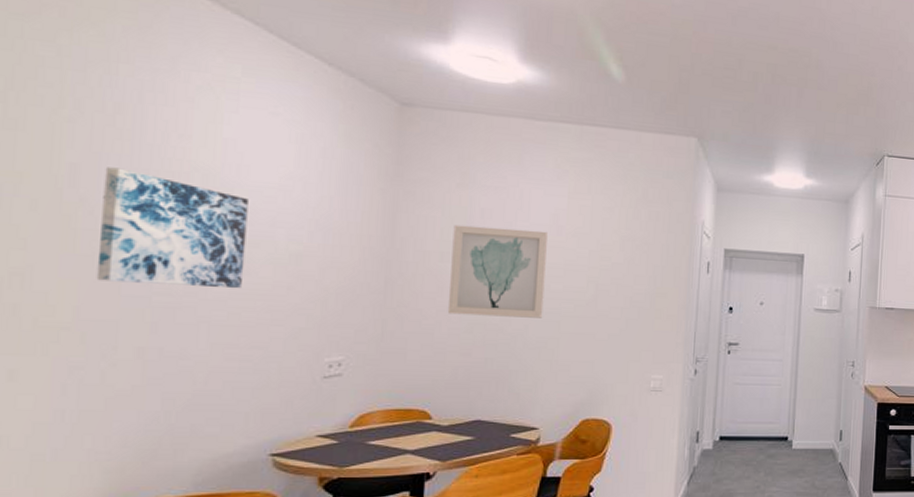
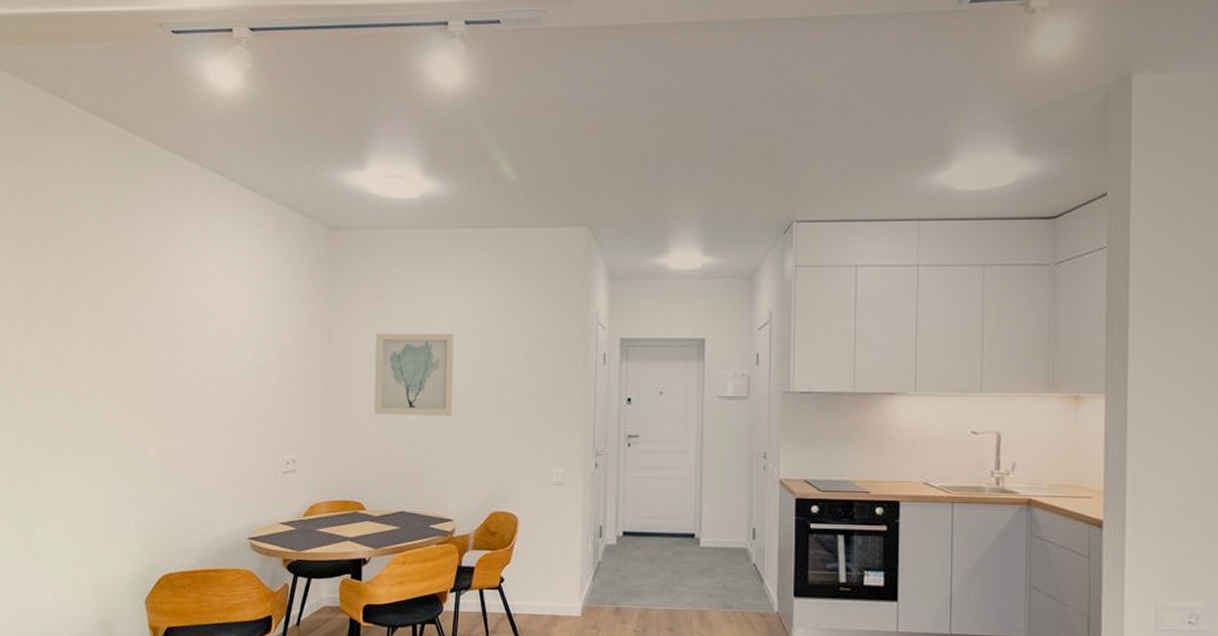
wall art: present [96,167,248,289] -> none [131,307,225,400]

